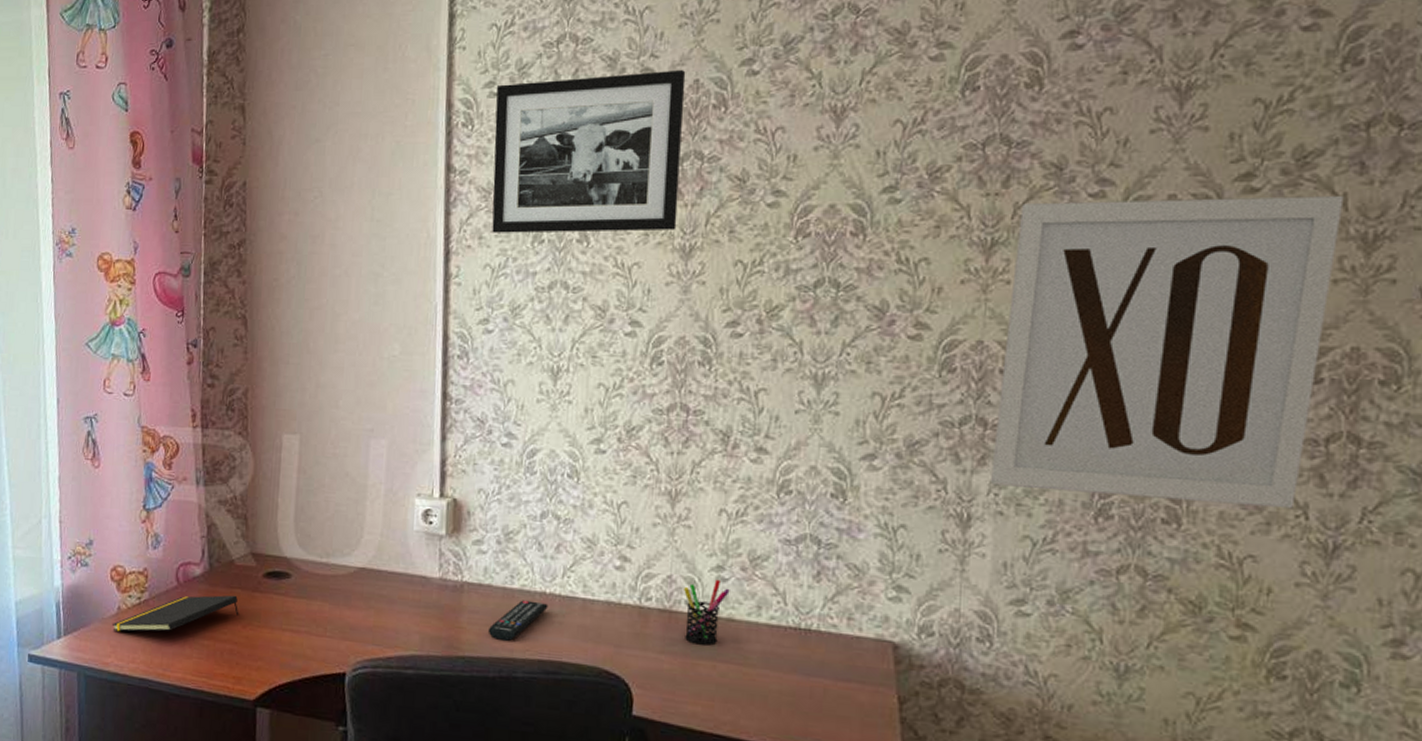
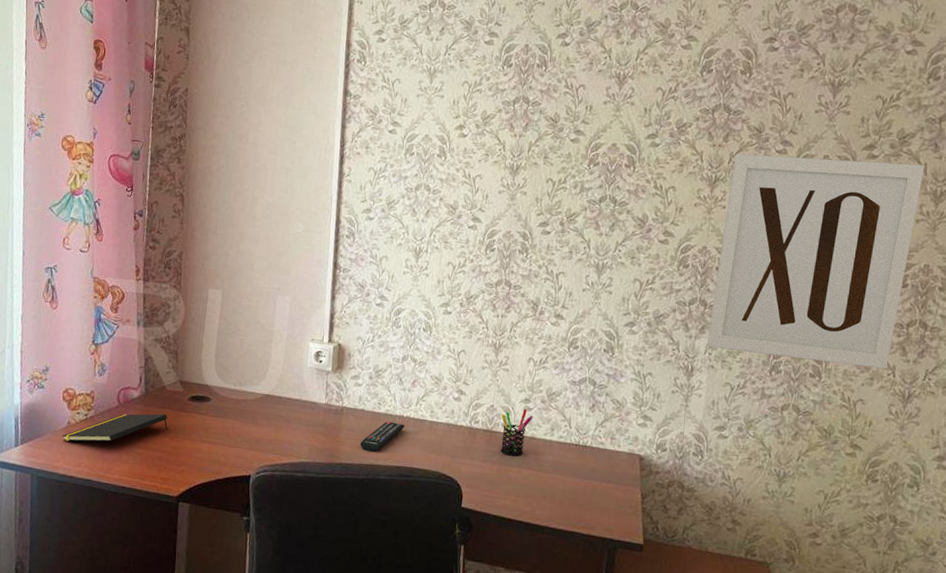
picture frame: present [492,70,686,233] -> none [376,33,520,153]

